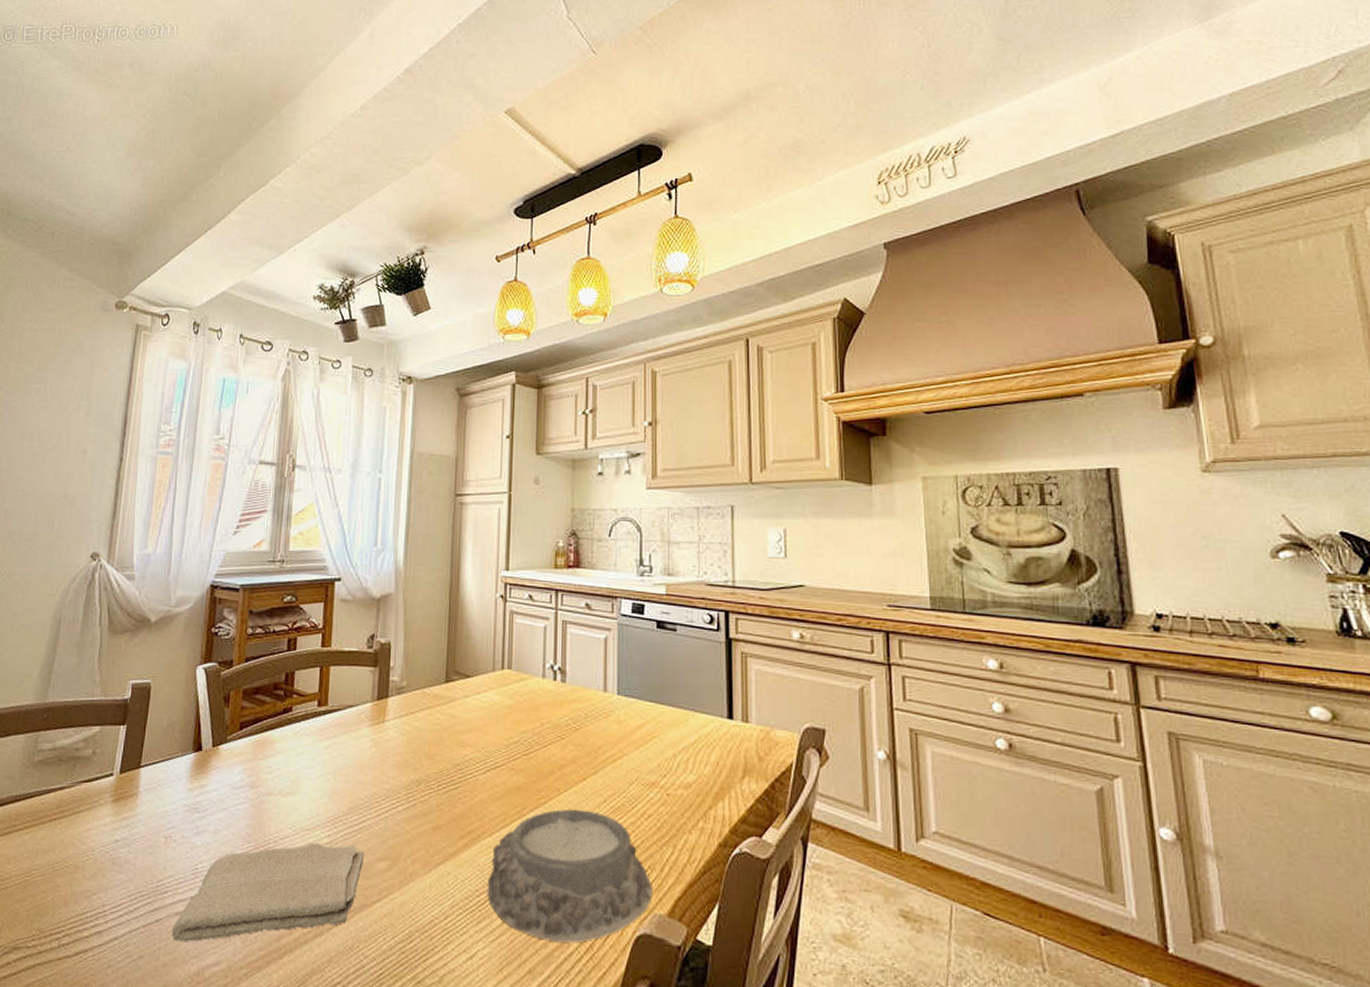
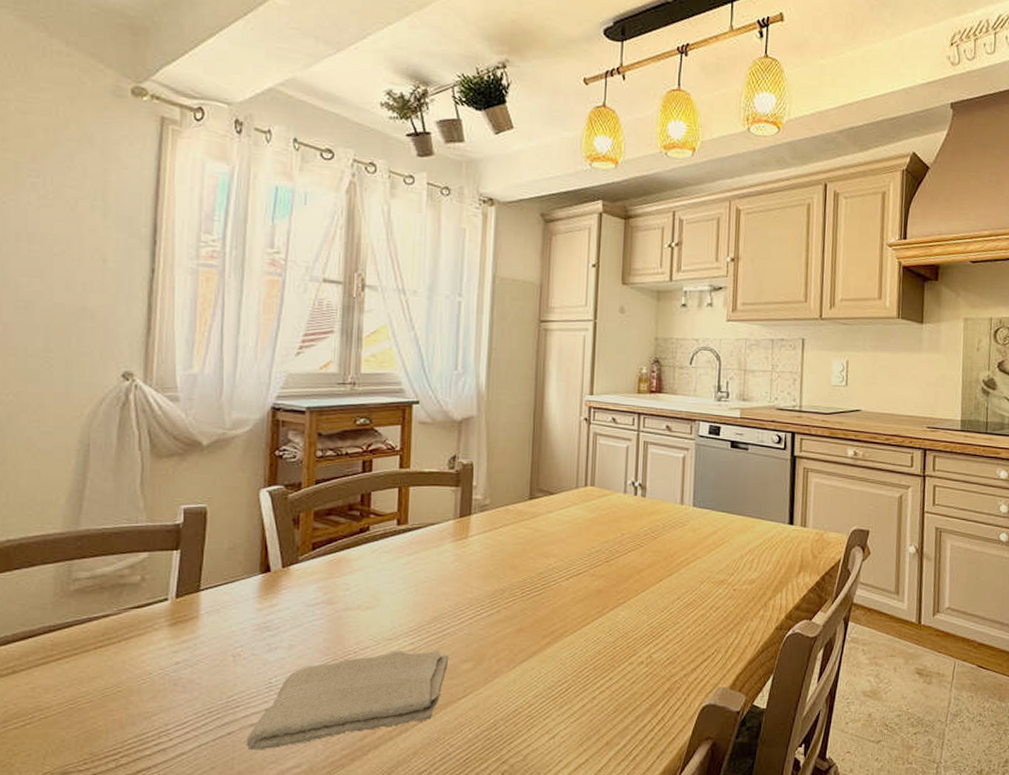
mortar: present [487,809,654,943] -> none [568,606,719,718]

